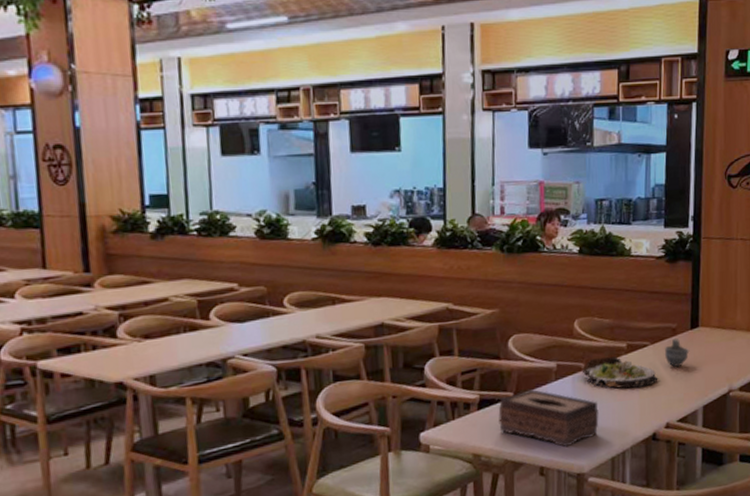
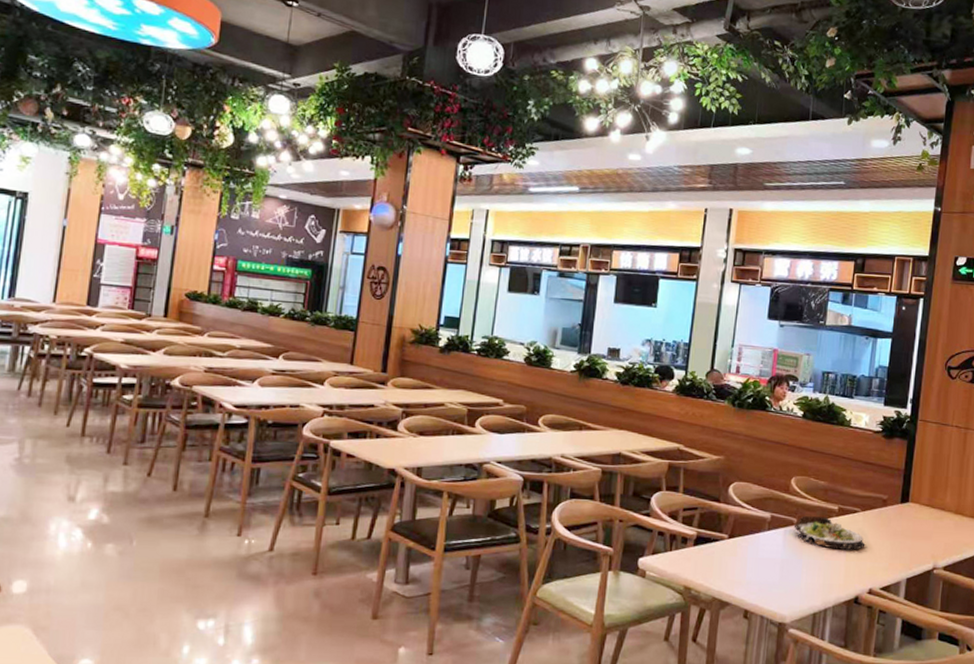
tissue box: present [498,389,599,448] -> none [711,534,806,595]
cup: present [665,338,690,368] -> none [874,510,898,538]

